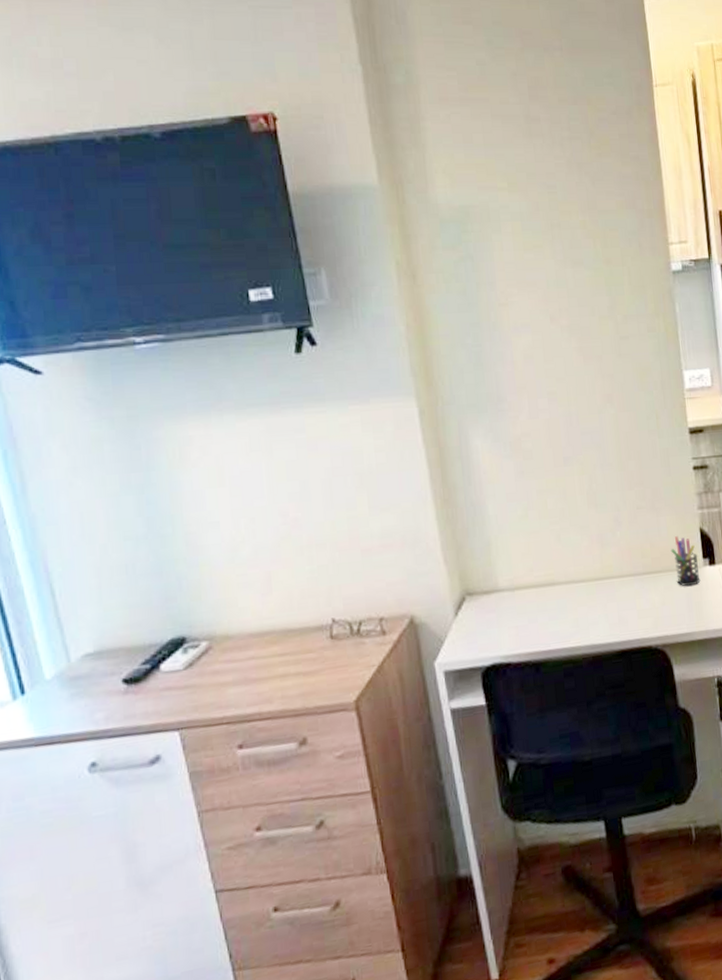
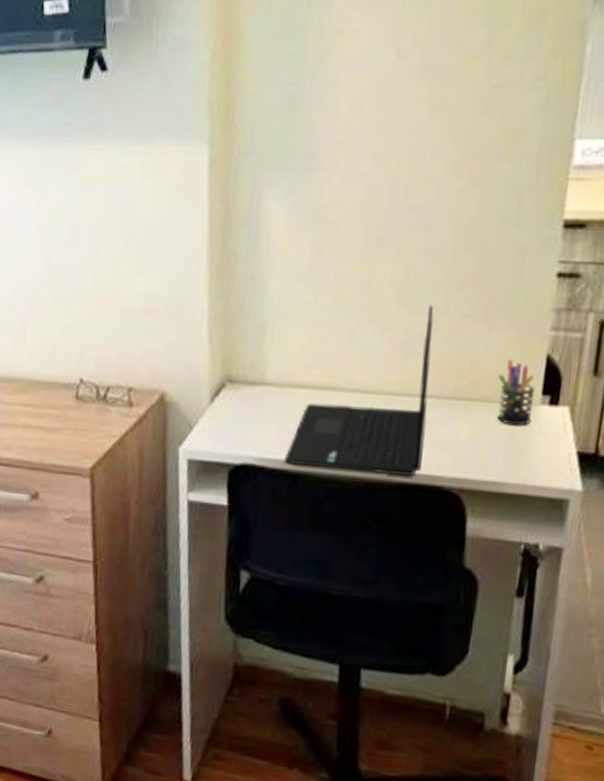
laptop: none [525,503,632,656] -> present [284,304,434,477]

